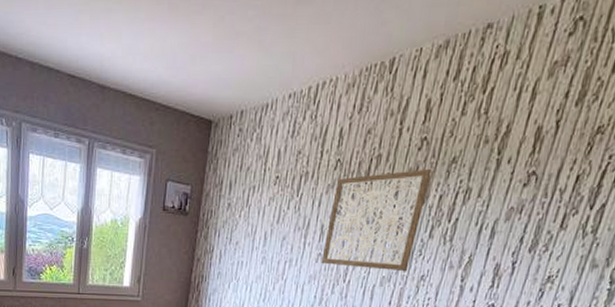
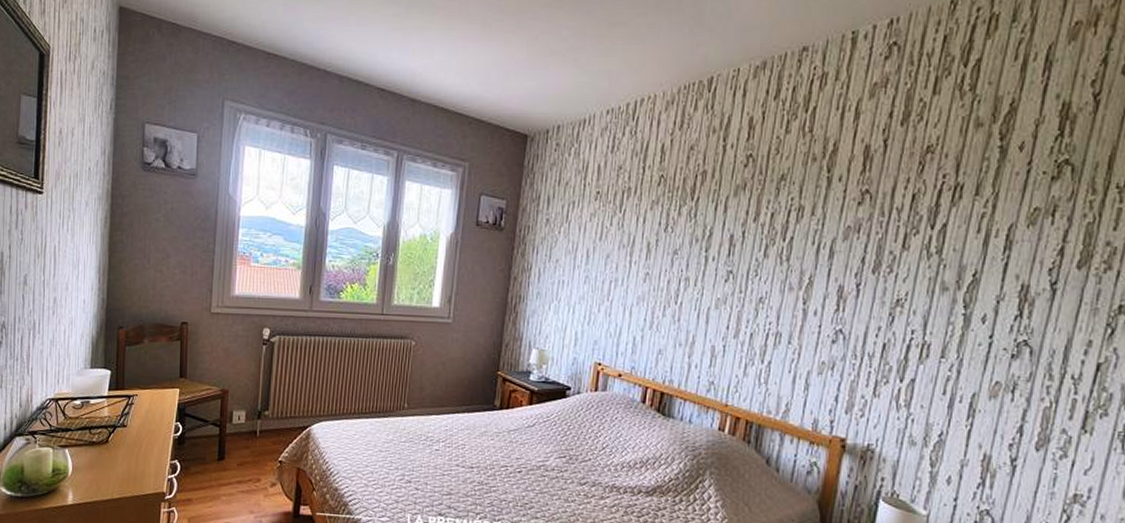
wall art: present [321,169,432,272] -> none [649,186,760,294]

